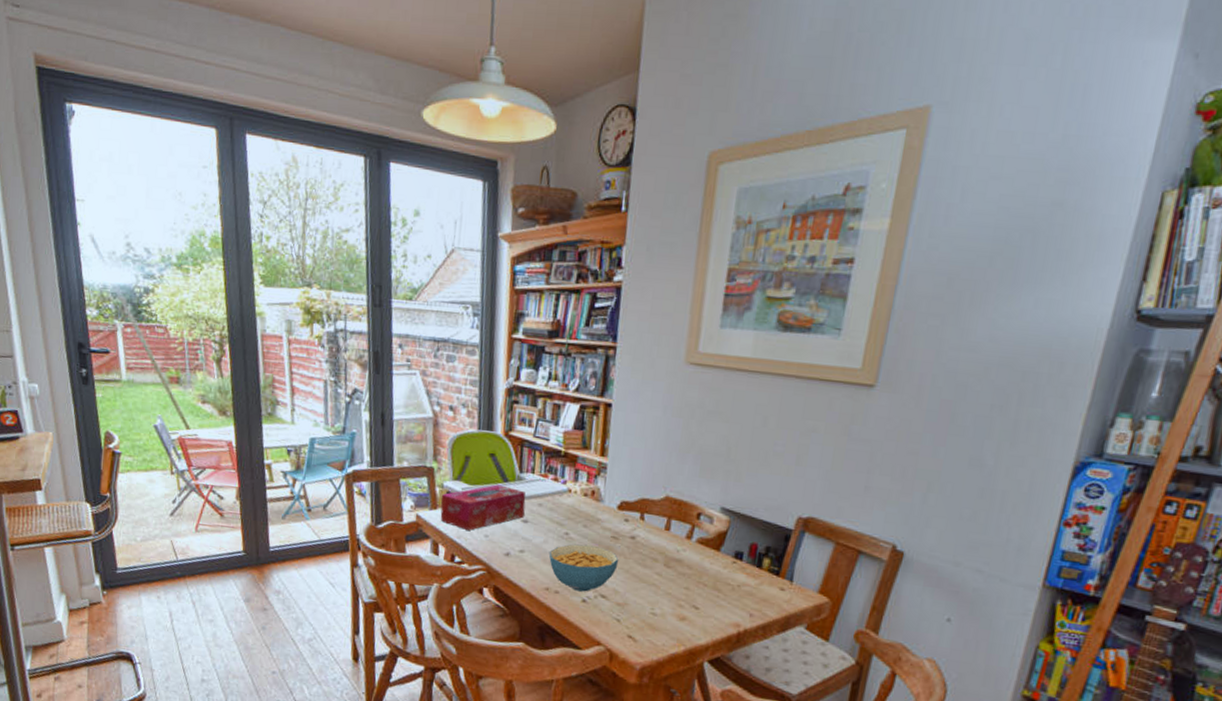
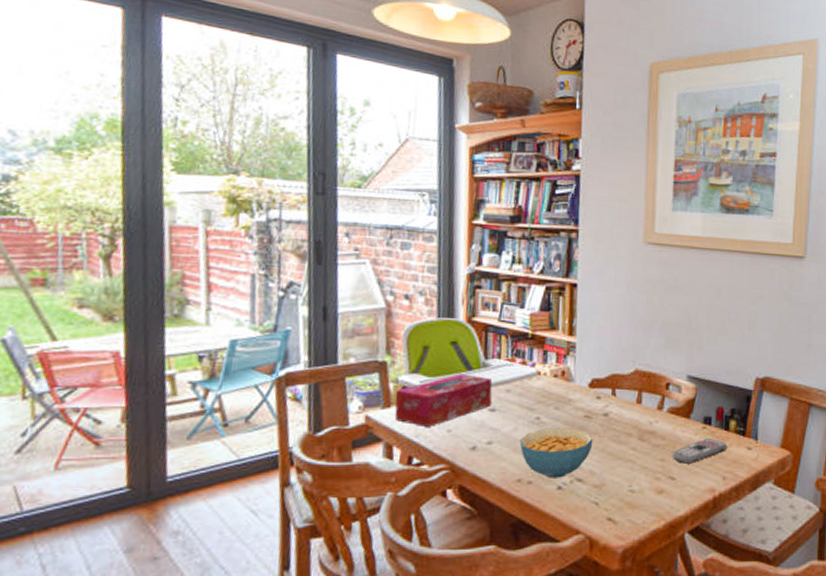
remote control: none [698,572,759,596] -> present [673,437,728,464]

